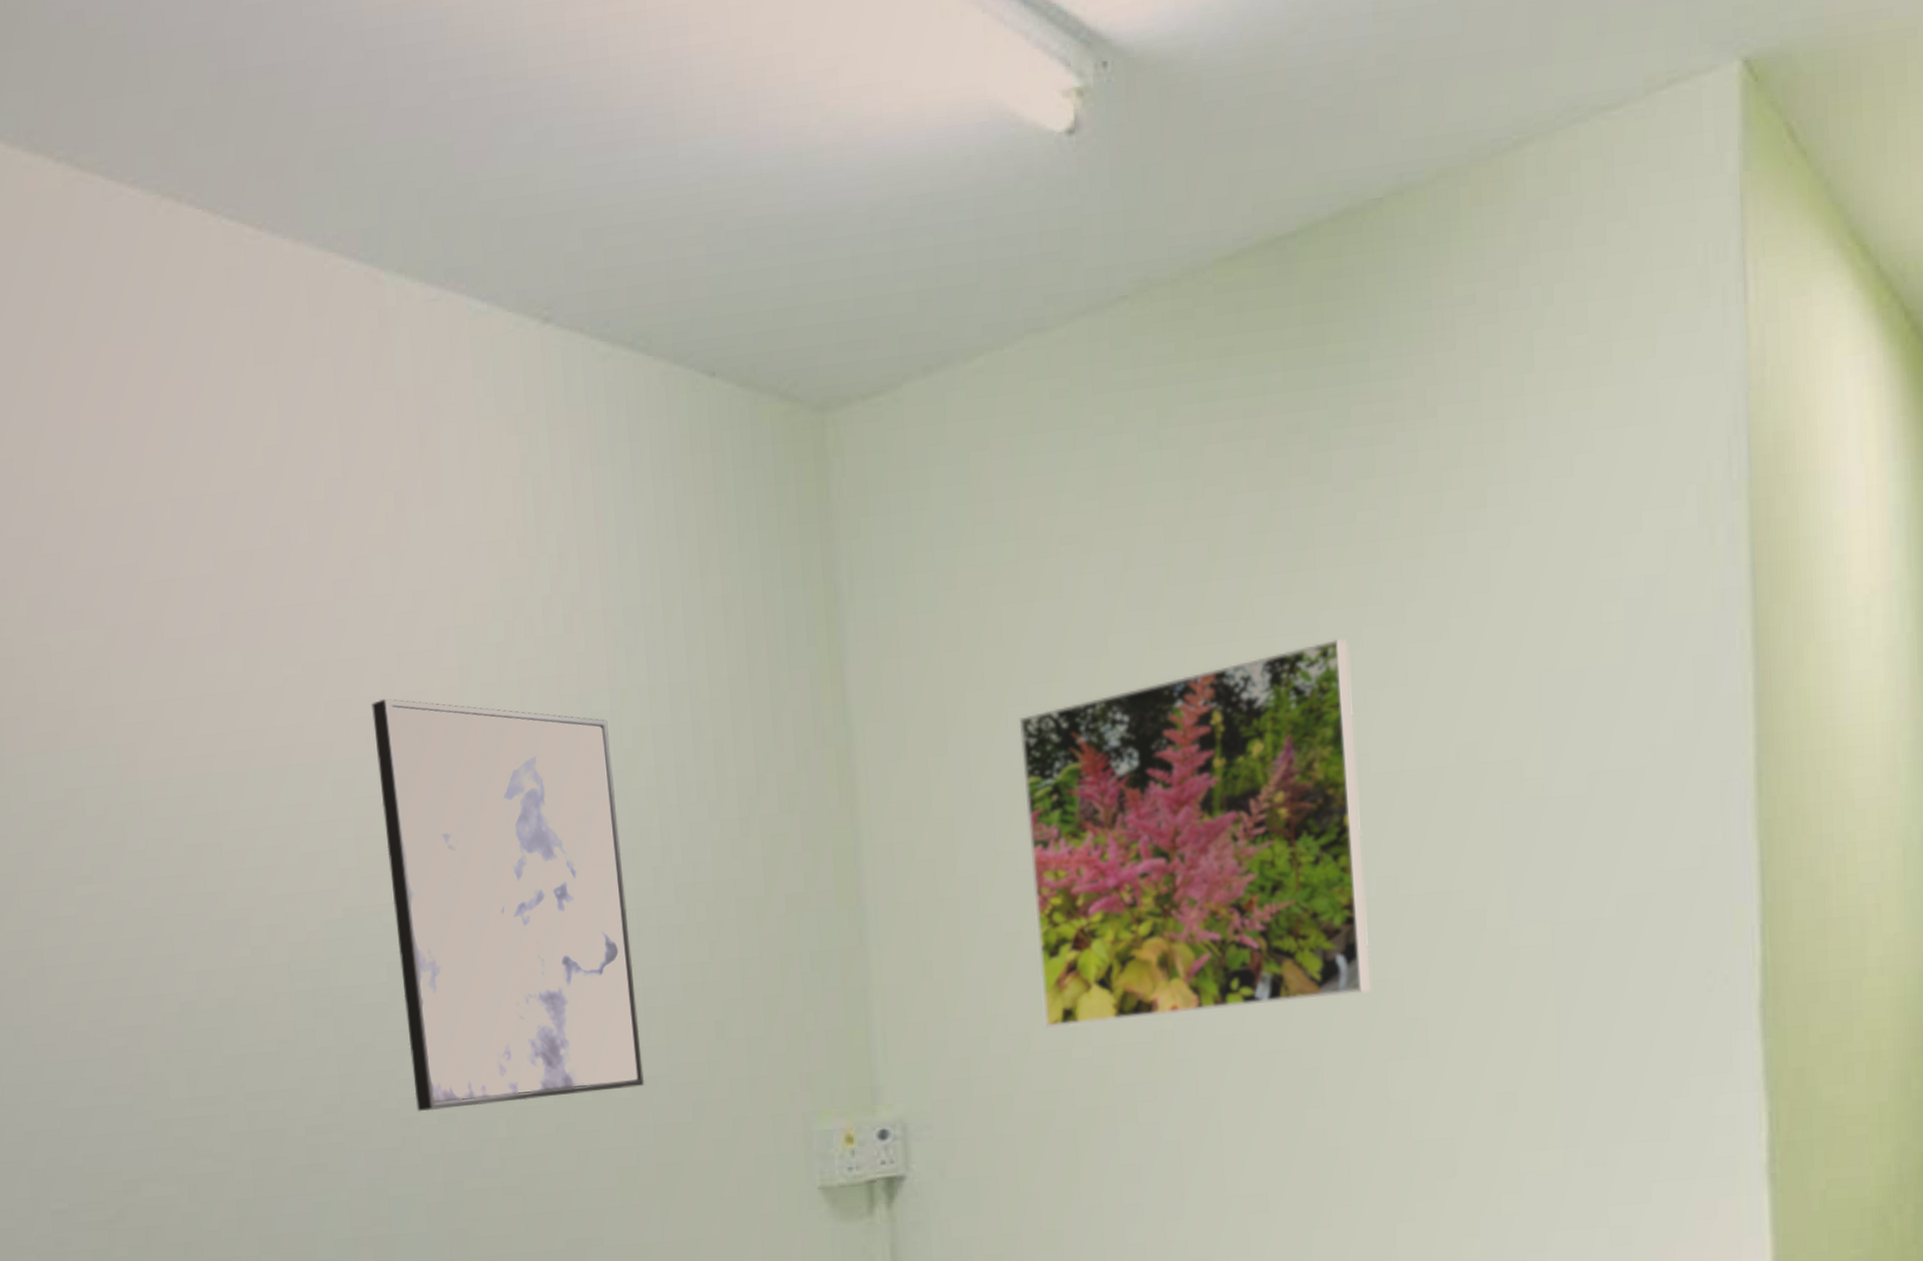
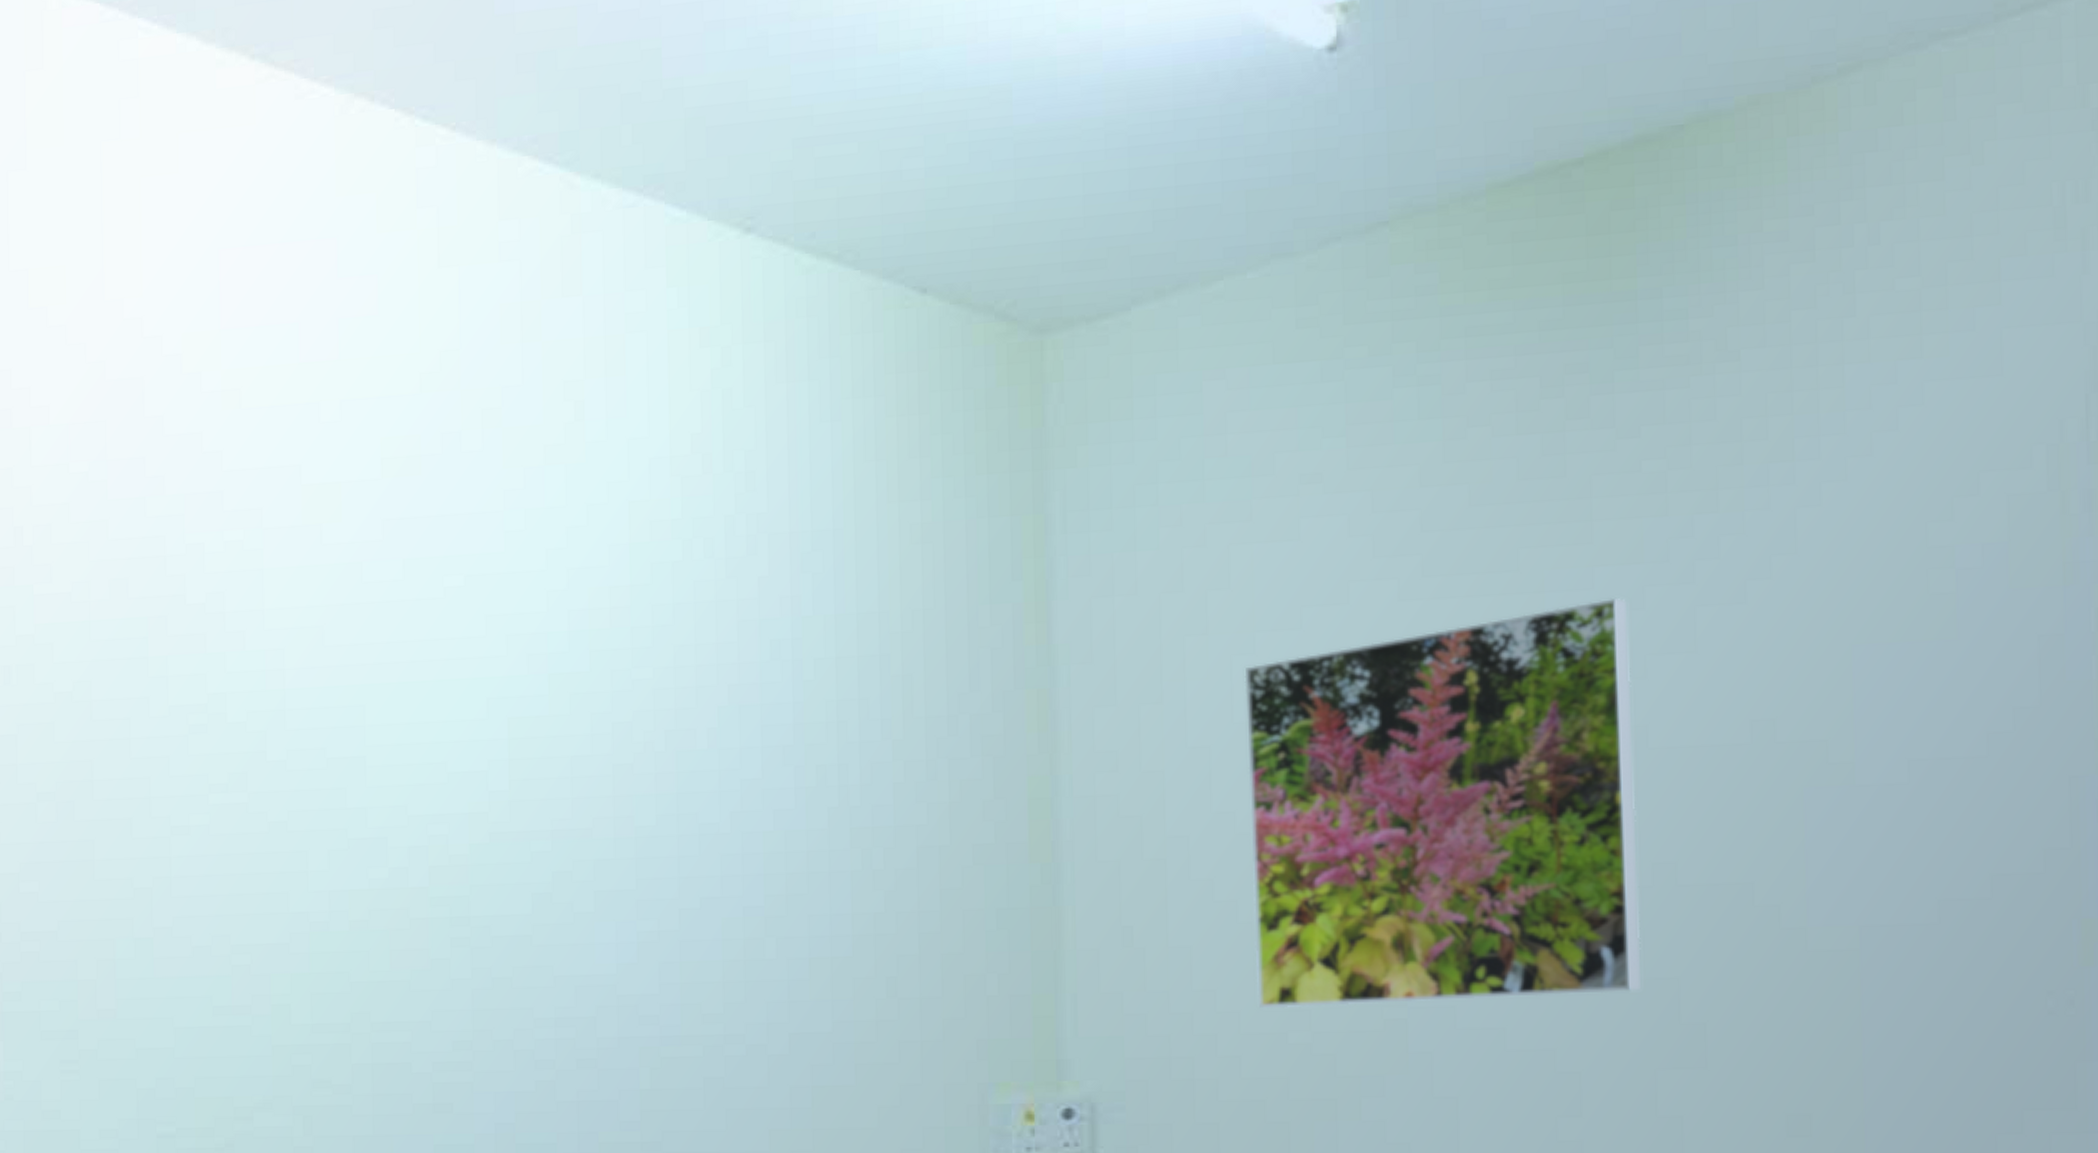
wall art: present [370,698,645,1112] -> none [534,615,805,1055]

